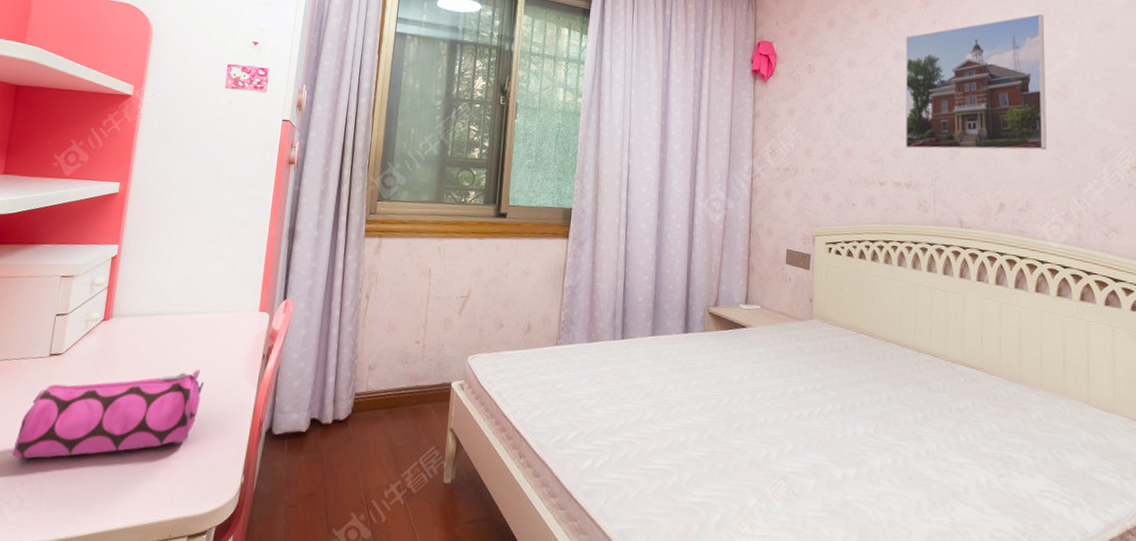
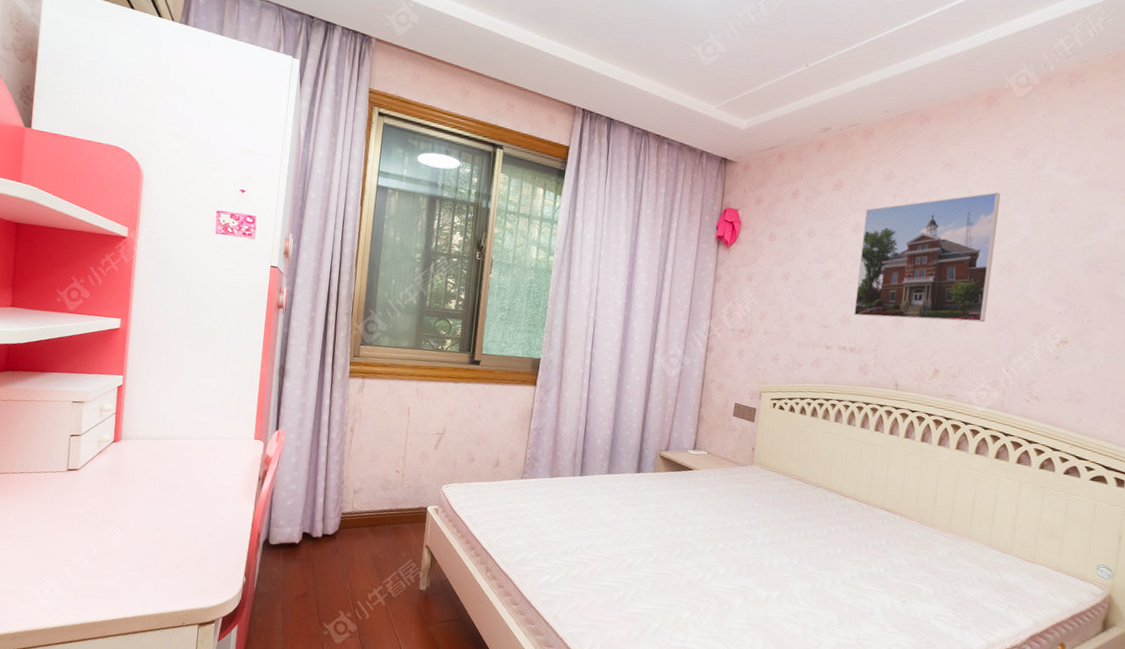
pencil case: present [12,369,204,460] -> none [41,487,207,557]

